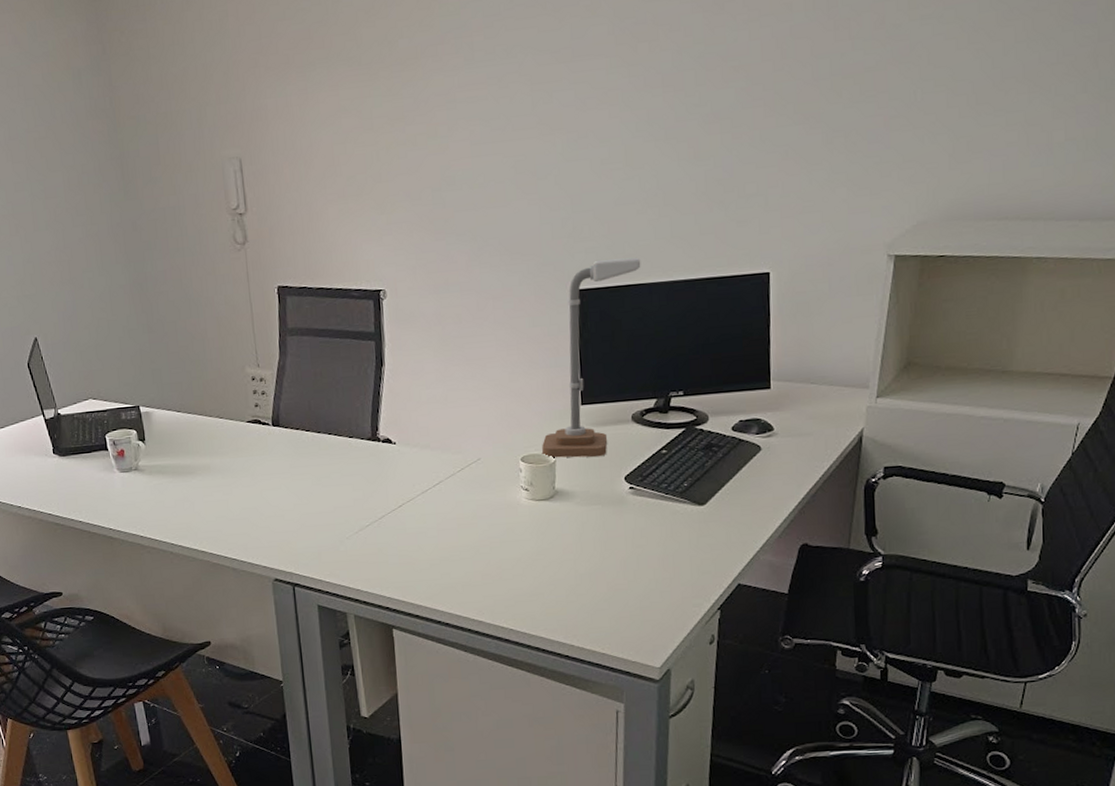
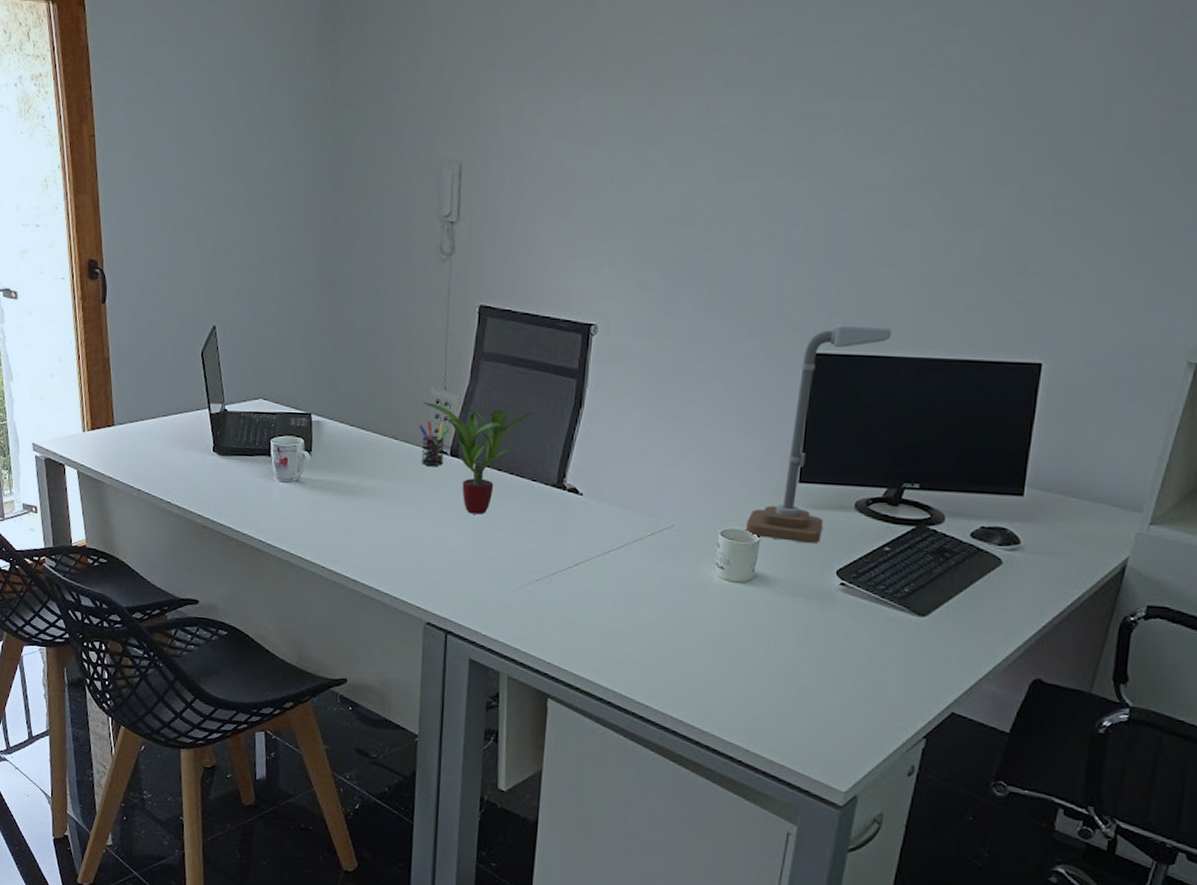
potted plant: none [239,376,340,476] -> present [422,402,533,515]
pen holder: none [239,396,268,438] -> present [418,421,449,466]

